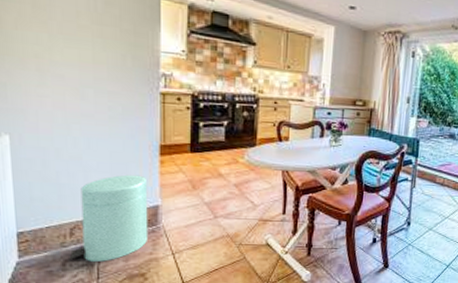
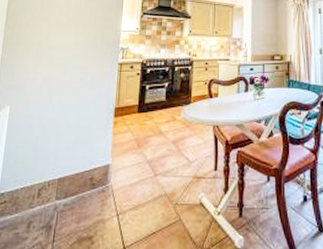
trash can: present [69,174,149,262] -> none [33,136,103,223]

